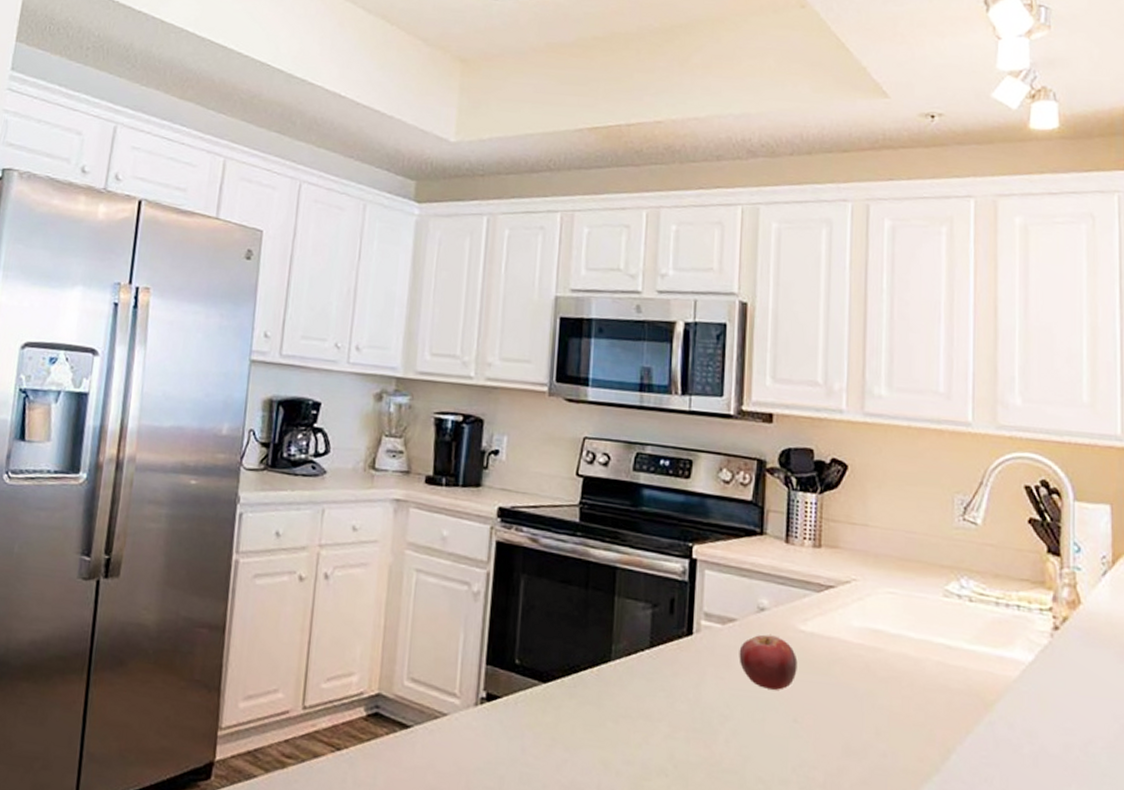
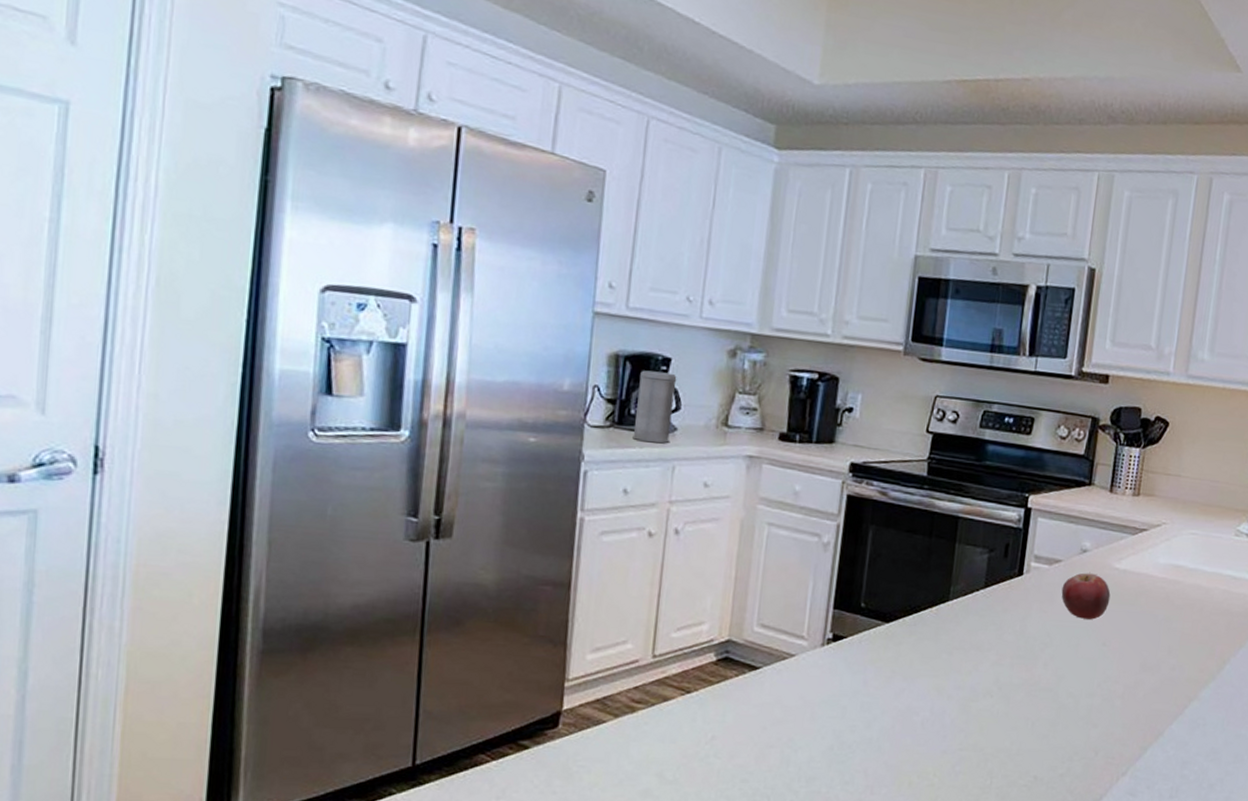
canister: none [284,414,326,487] -> present [632,370,677,444]

